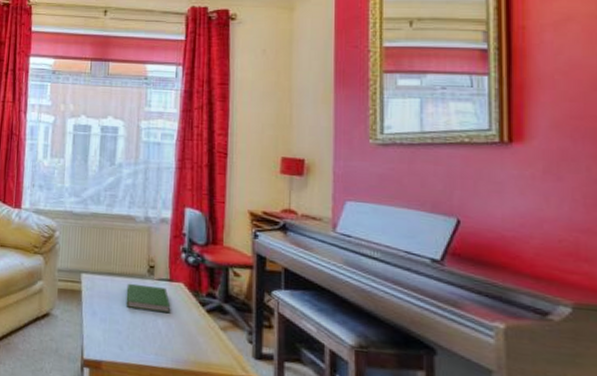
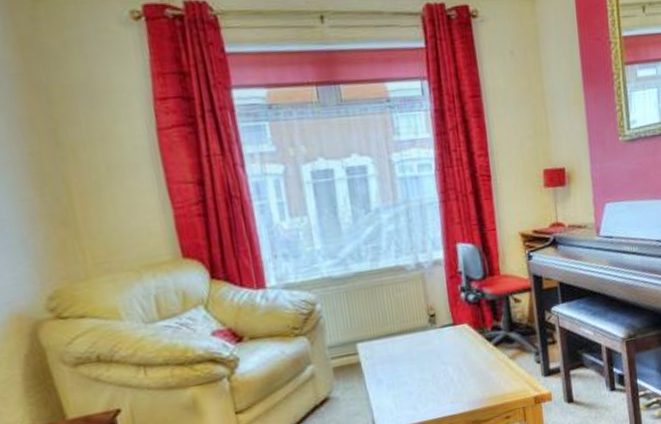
hardcover book: present [126,283,171,314] -> none [409,334,460,365]

